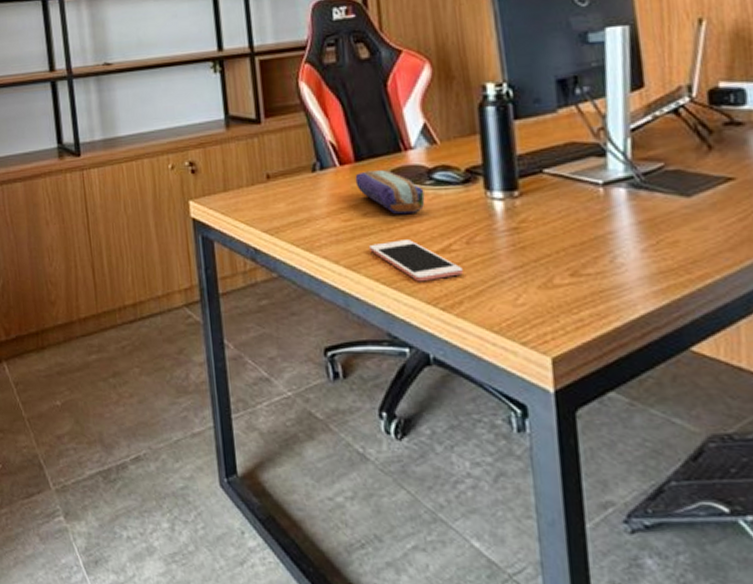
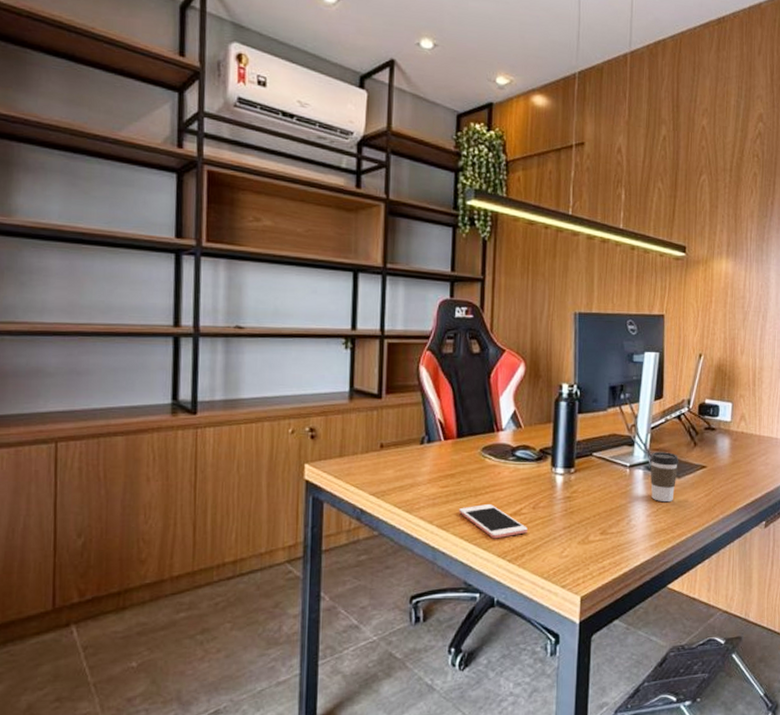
pencil case: present [355,170,425,215] -> none [455,446,507,484]
coffee cup: none [635,161,685,232] -> present [650,452,679,503]

